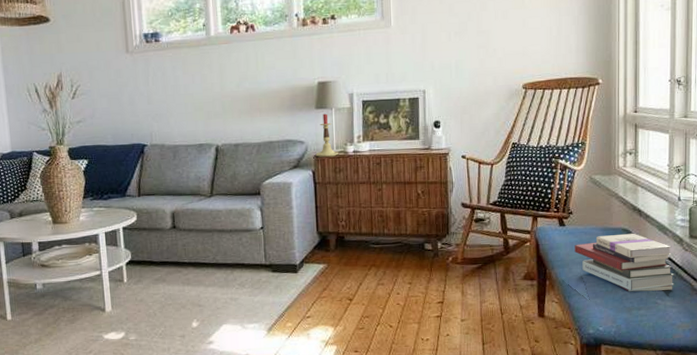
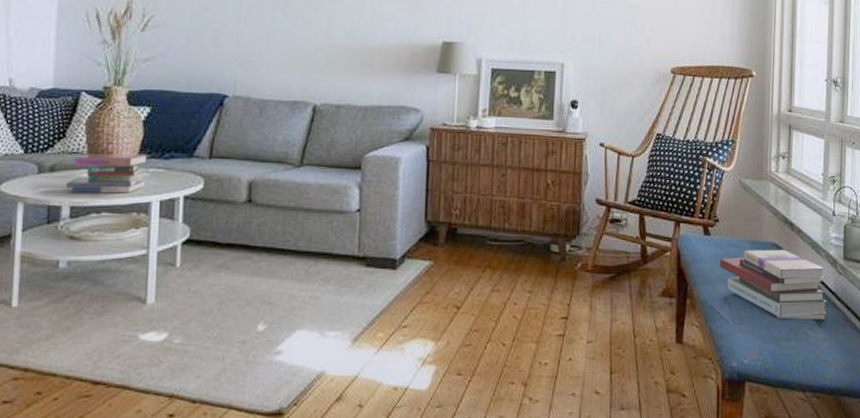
books: none [33,197,92,231] -> present [66,153,147,194]
candlestick: present [315,113,339,158] -> none [431,79,460,132]

